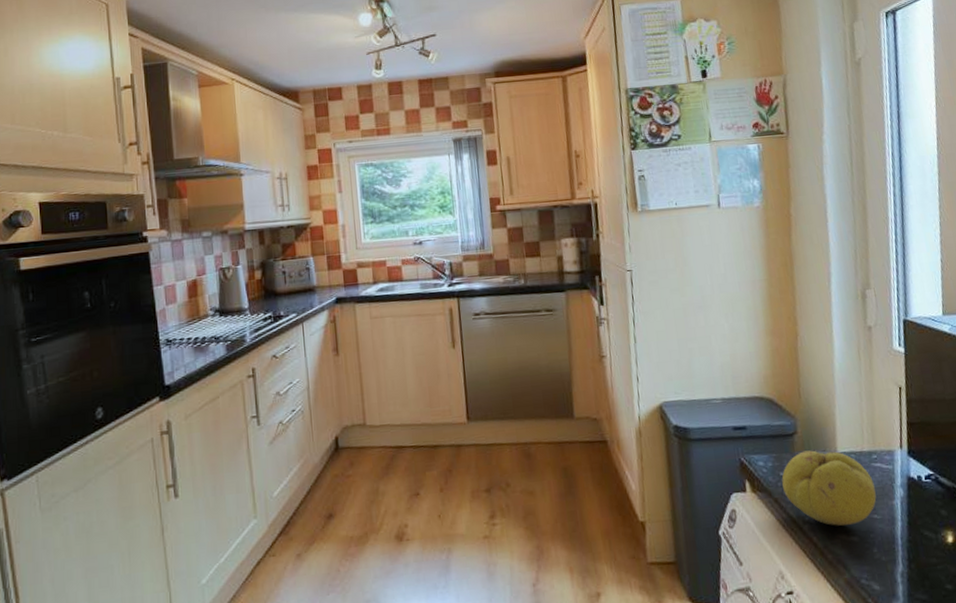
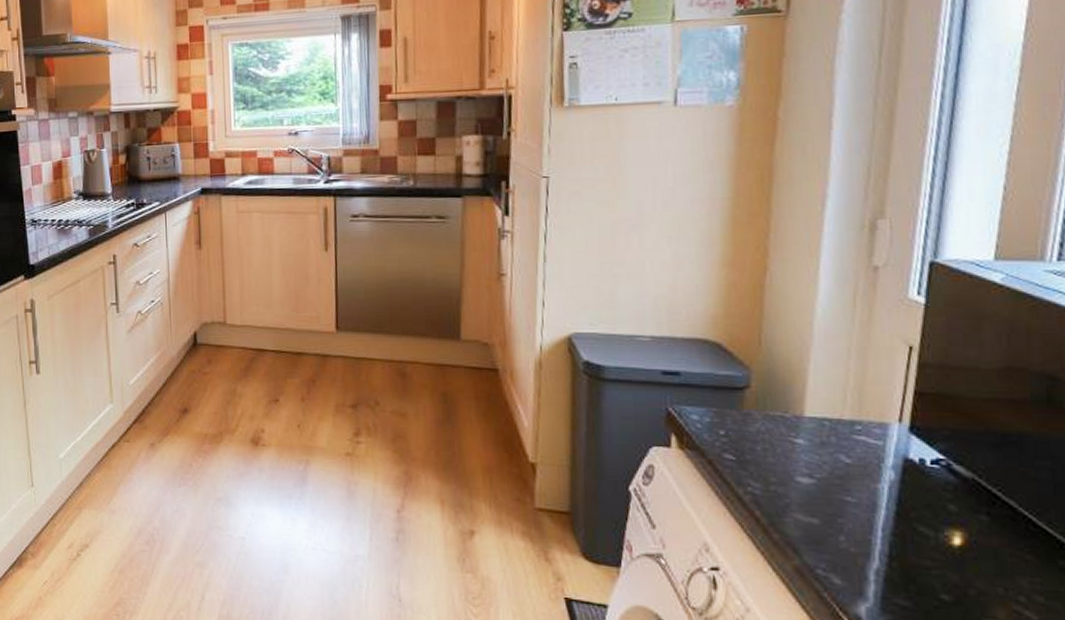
fruit: present [781,450,877,526] -> none [721,409,853,505]

